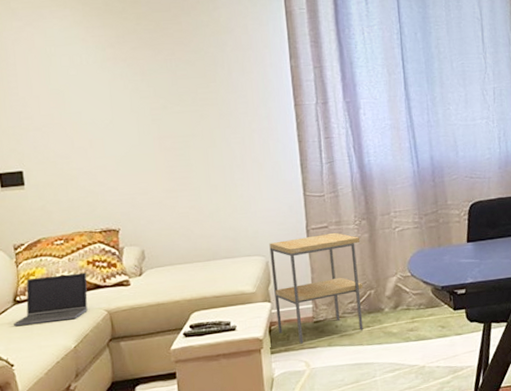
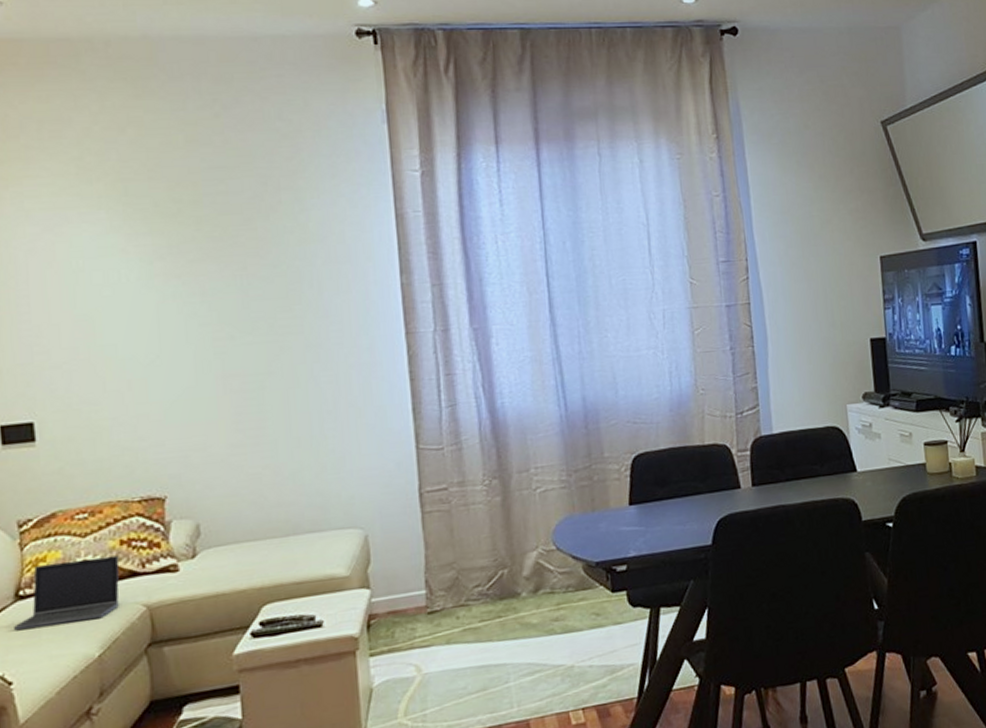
side table: present [269,232,364,344] -> none [369,495,494,642]

